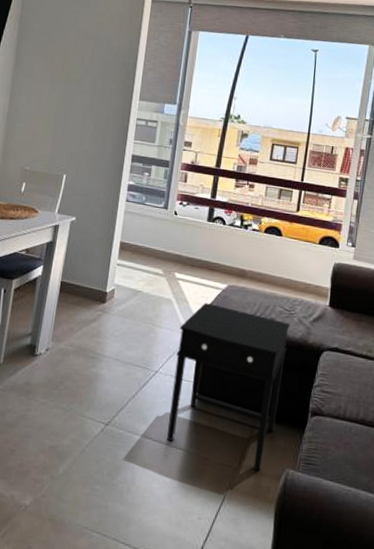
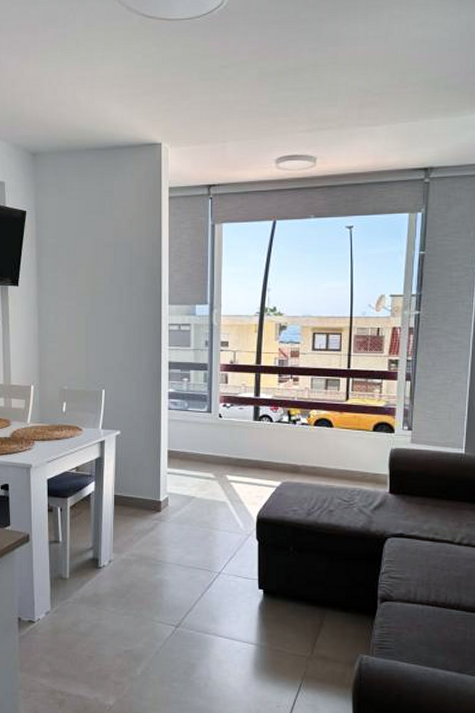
side table: present [166,303,291,472] -> none [236,502,351,659]

